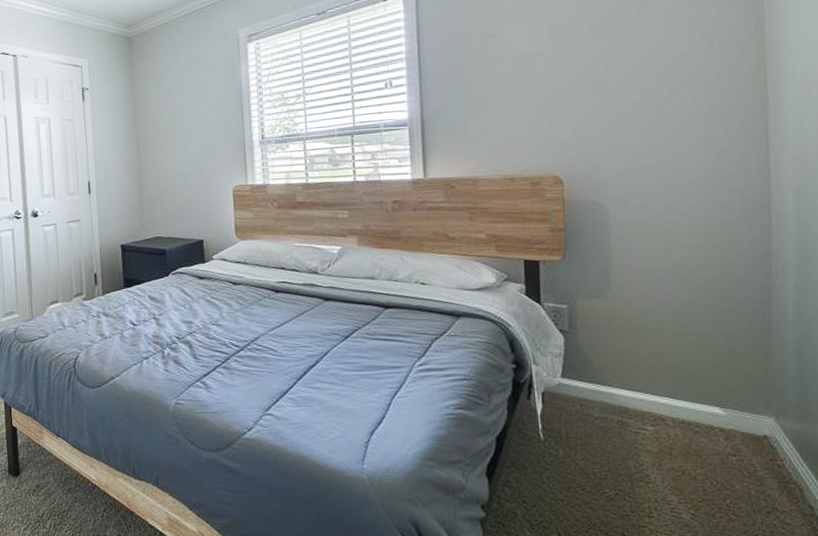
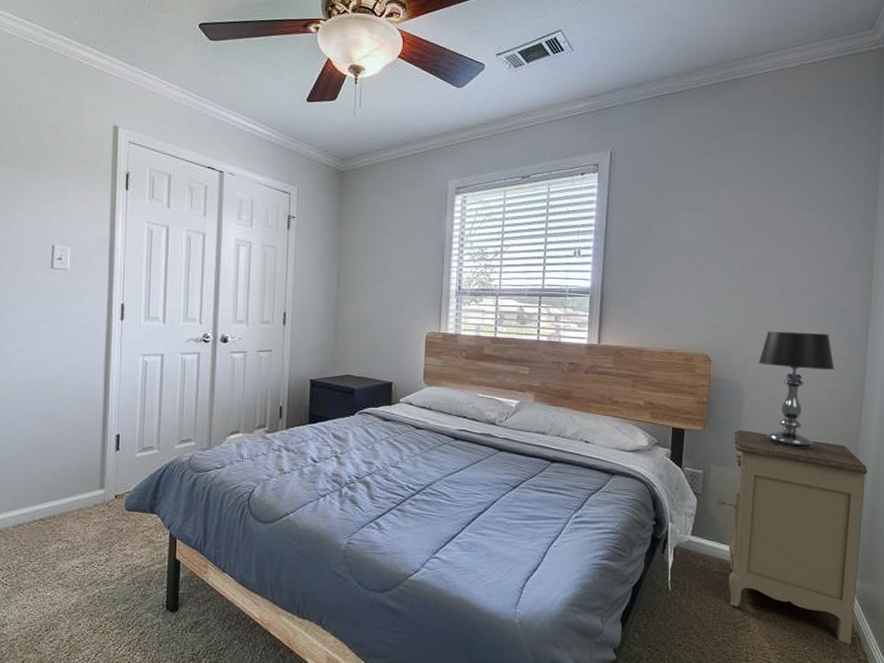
nightstand: none [590,256,791,496] -> present [717,430,868,645]
table lamp: none [623,136,726,272] -> present [758,331,835,449]

